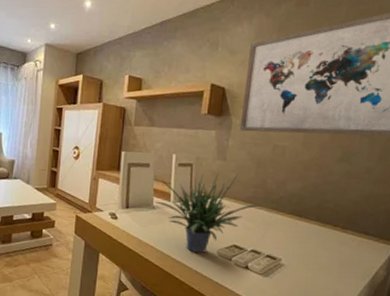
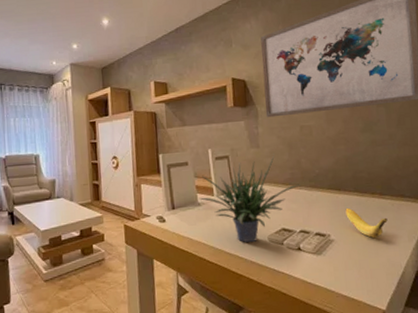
banana: none [302,236,345,270] -> present [345,208,388,238]

